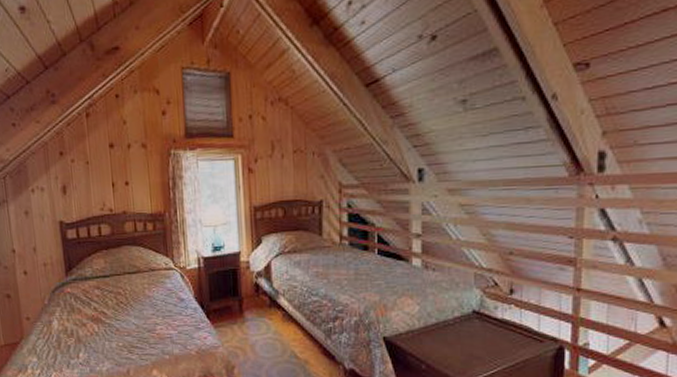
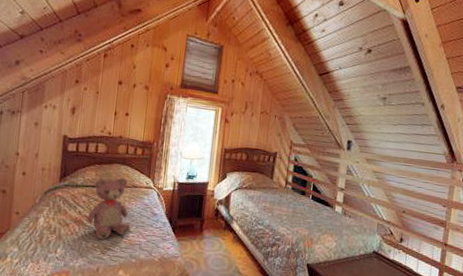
teddy bear: none [104,261,157,338] -> present [86,178,131,241]

